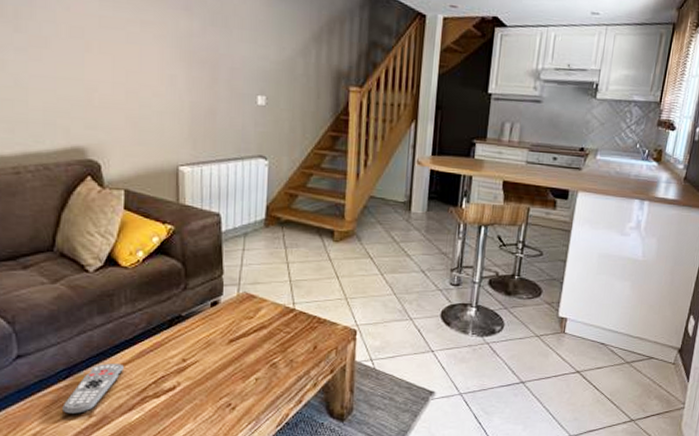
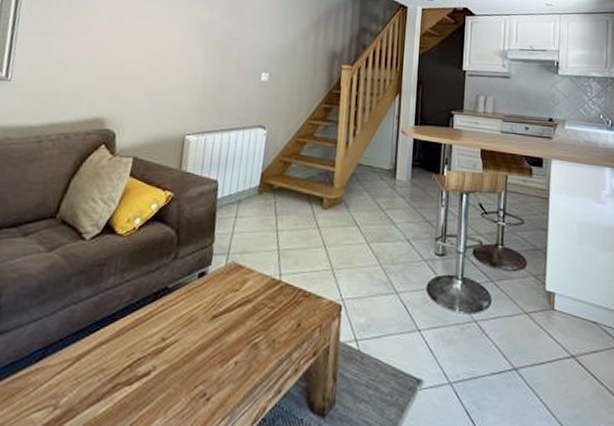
remote control: present [62,363,124,415] -> none [27,343,101,406]

